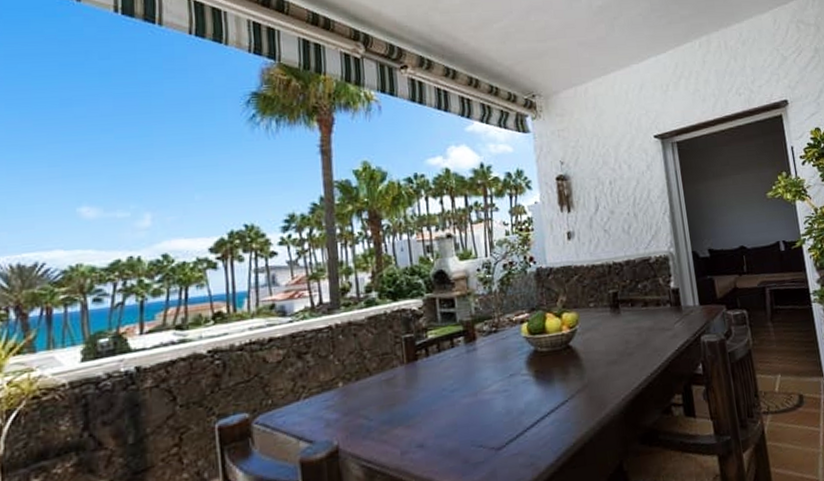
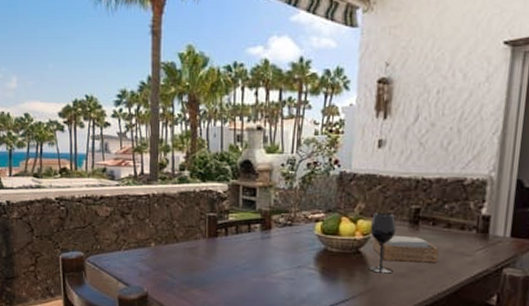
wineglass: none [574,301,605,365] -> present [368,212,397,274]
napkin holder: none [580,320,643,351] -> present [373,236,439,263]

